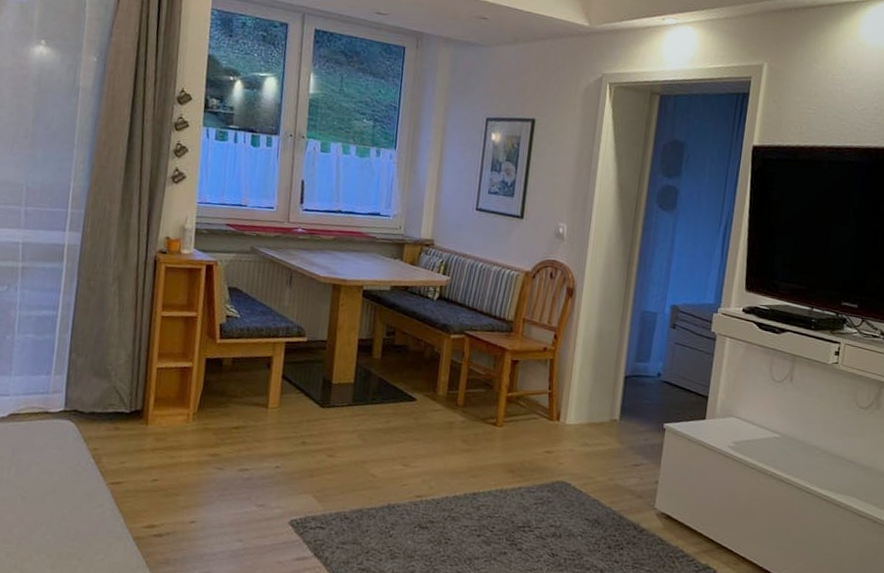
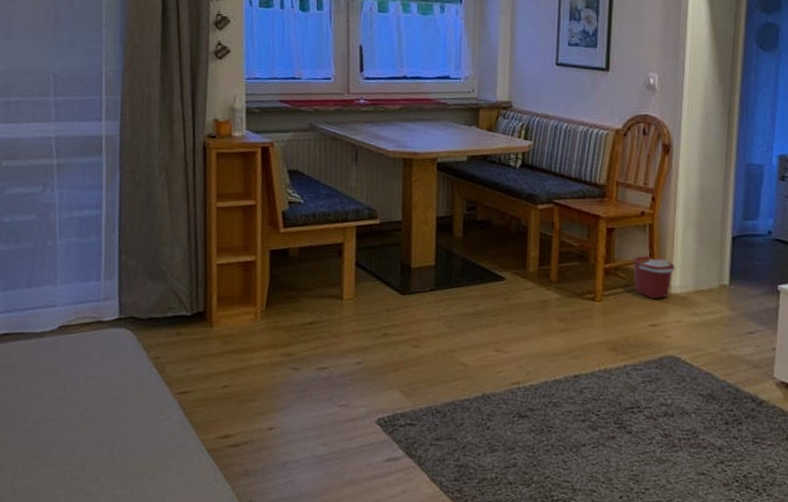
bucket: none [532,387,572,429] -> present [632,256,676,300]

